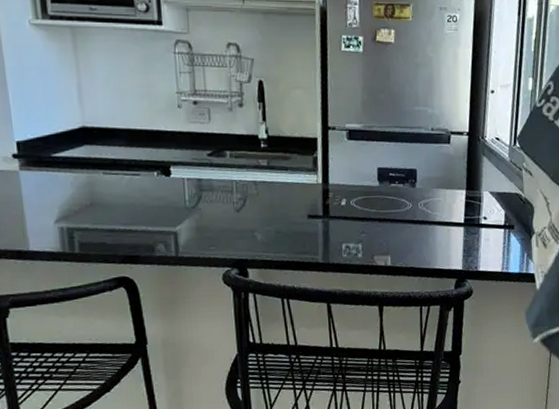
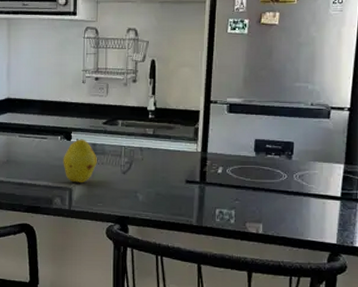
fruit: none [162,173,205,226] -> present [63,138,97,184]

